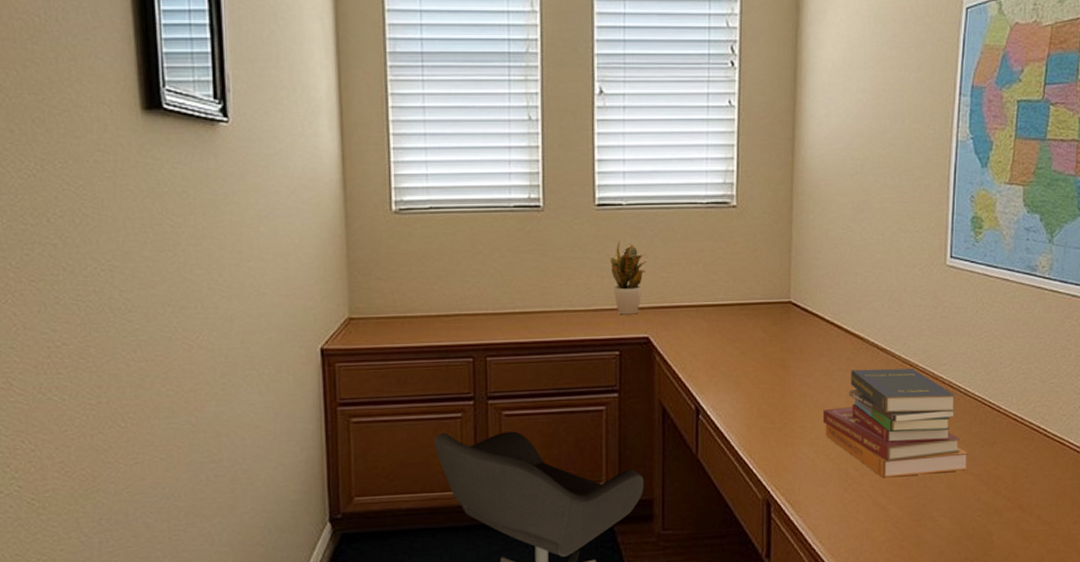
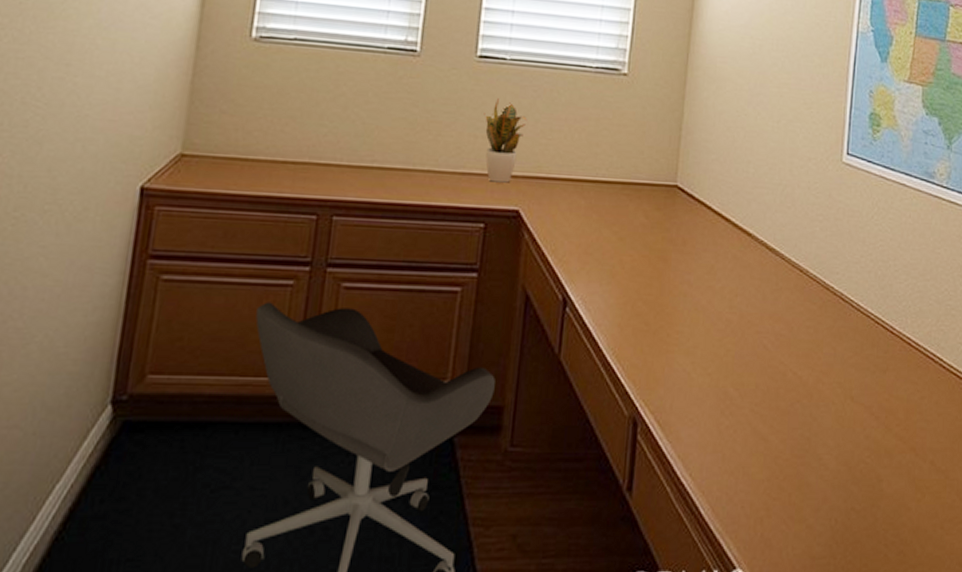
books: present [822,368,968,478] -> none [702,270,858,402]

